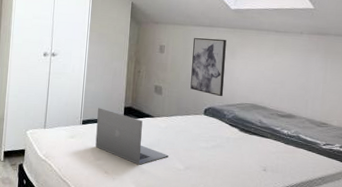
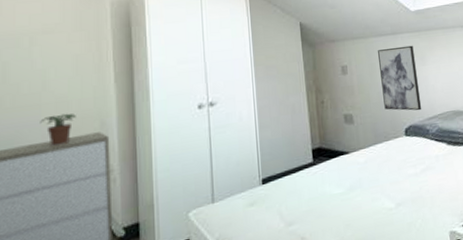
laptop: present [95,108,169,165] -> none [279,157,375,217]

